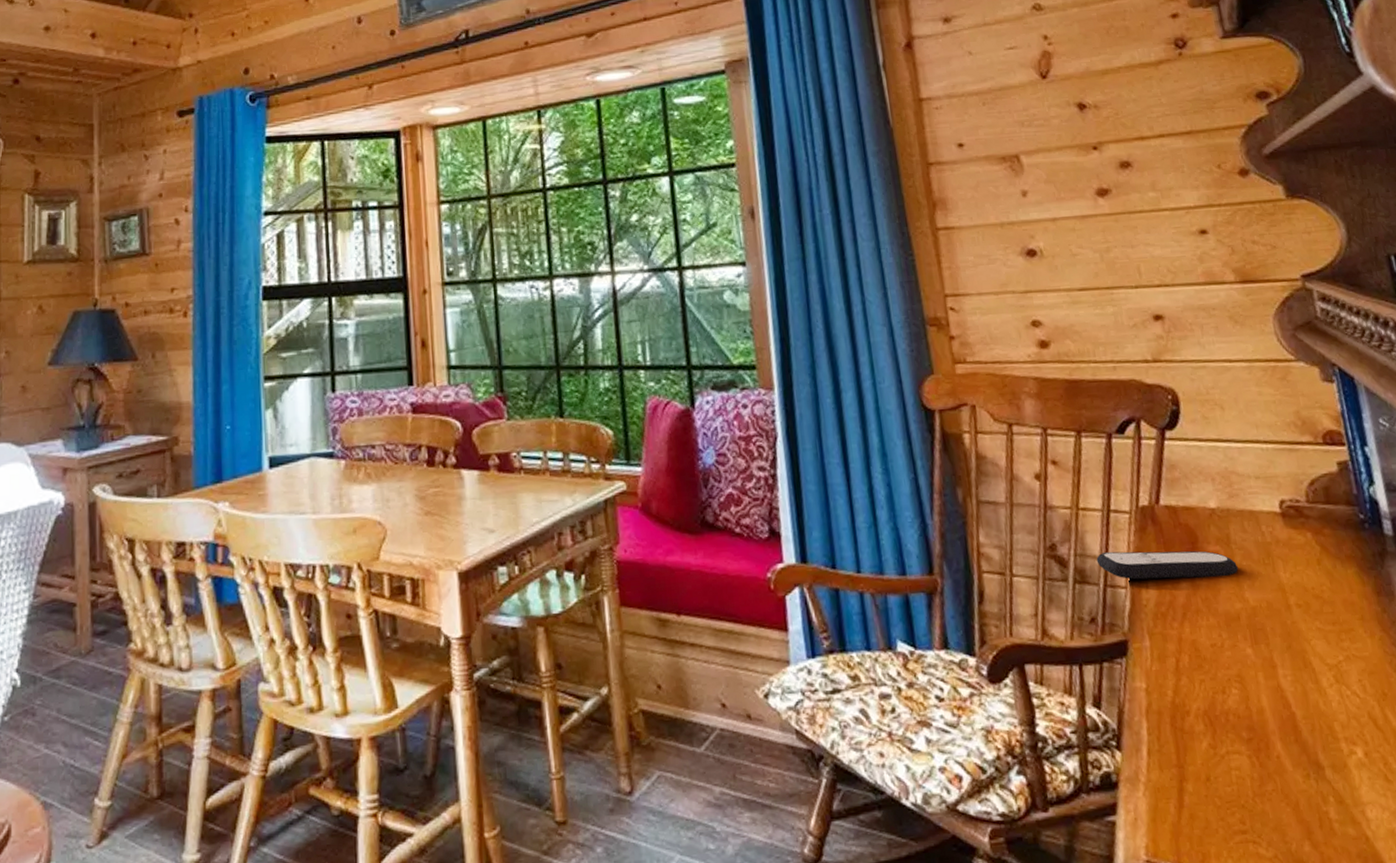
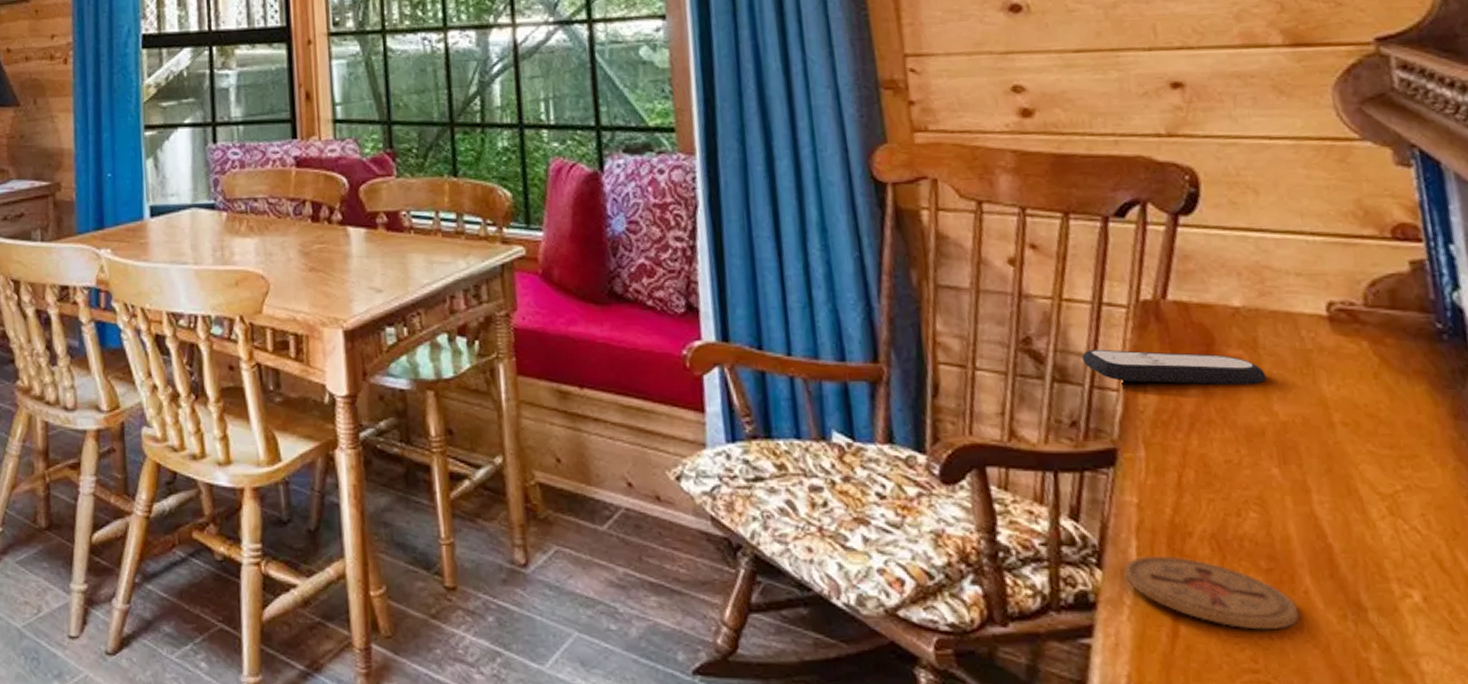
coaster: none [1138,733,1274,795] -> present [1123,556,1299,630]

